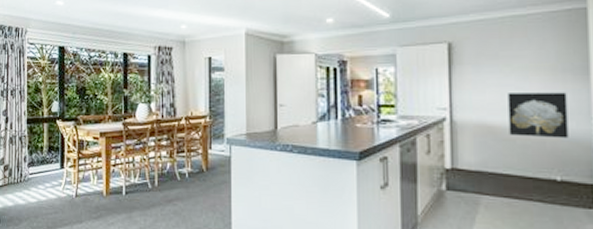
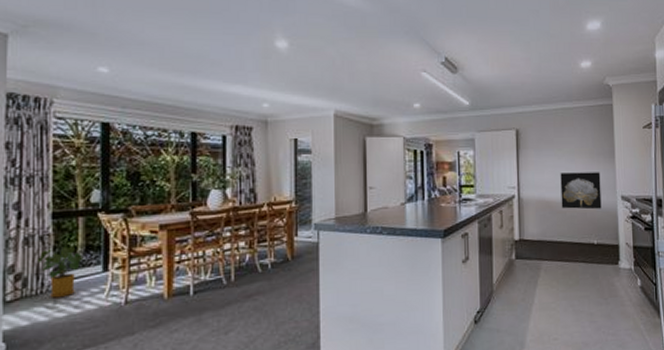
house plant: none [18,146,48,187] -> present [38,246,84,298]

